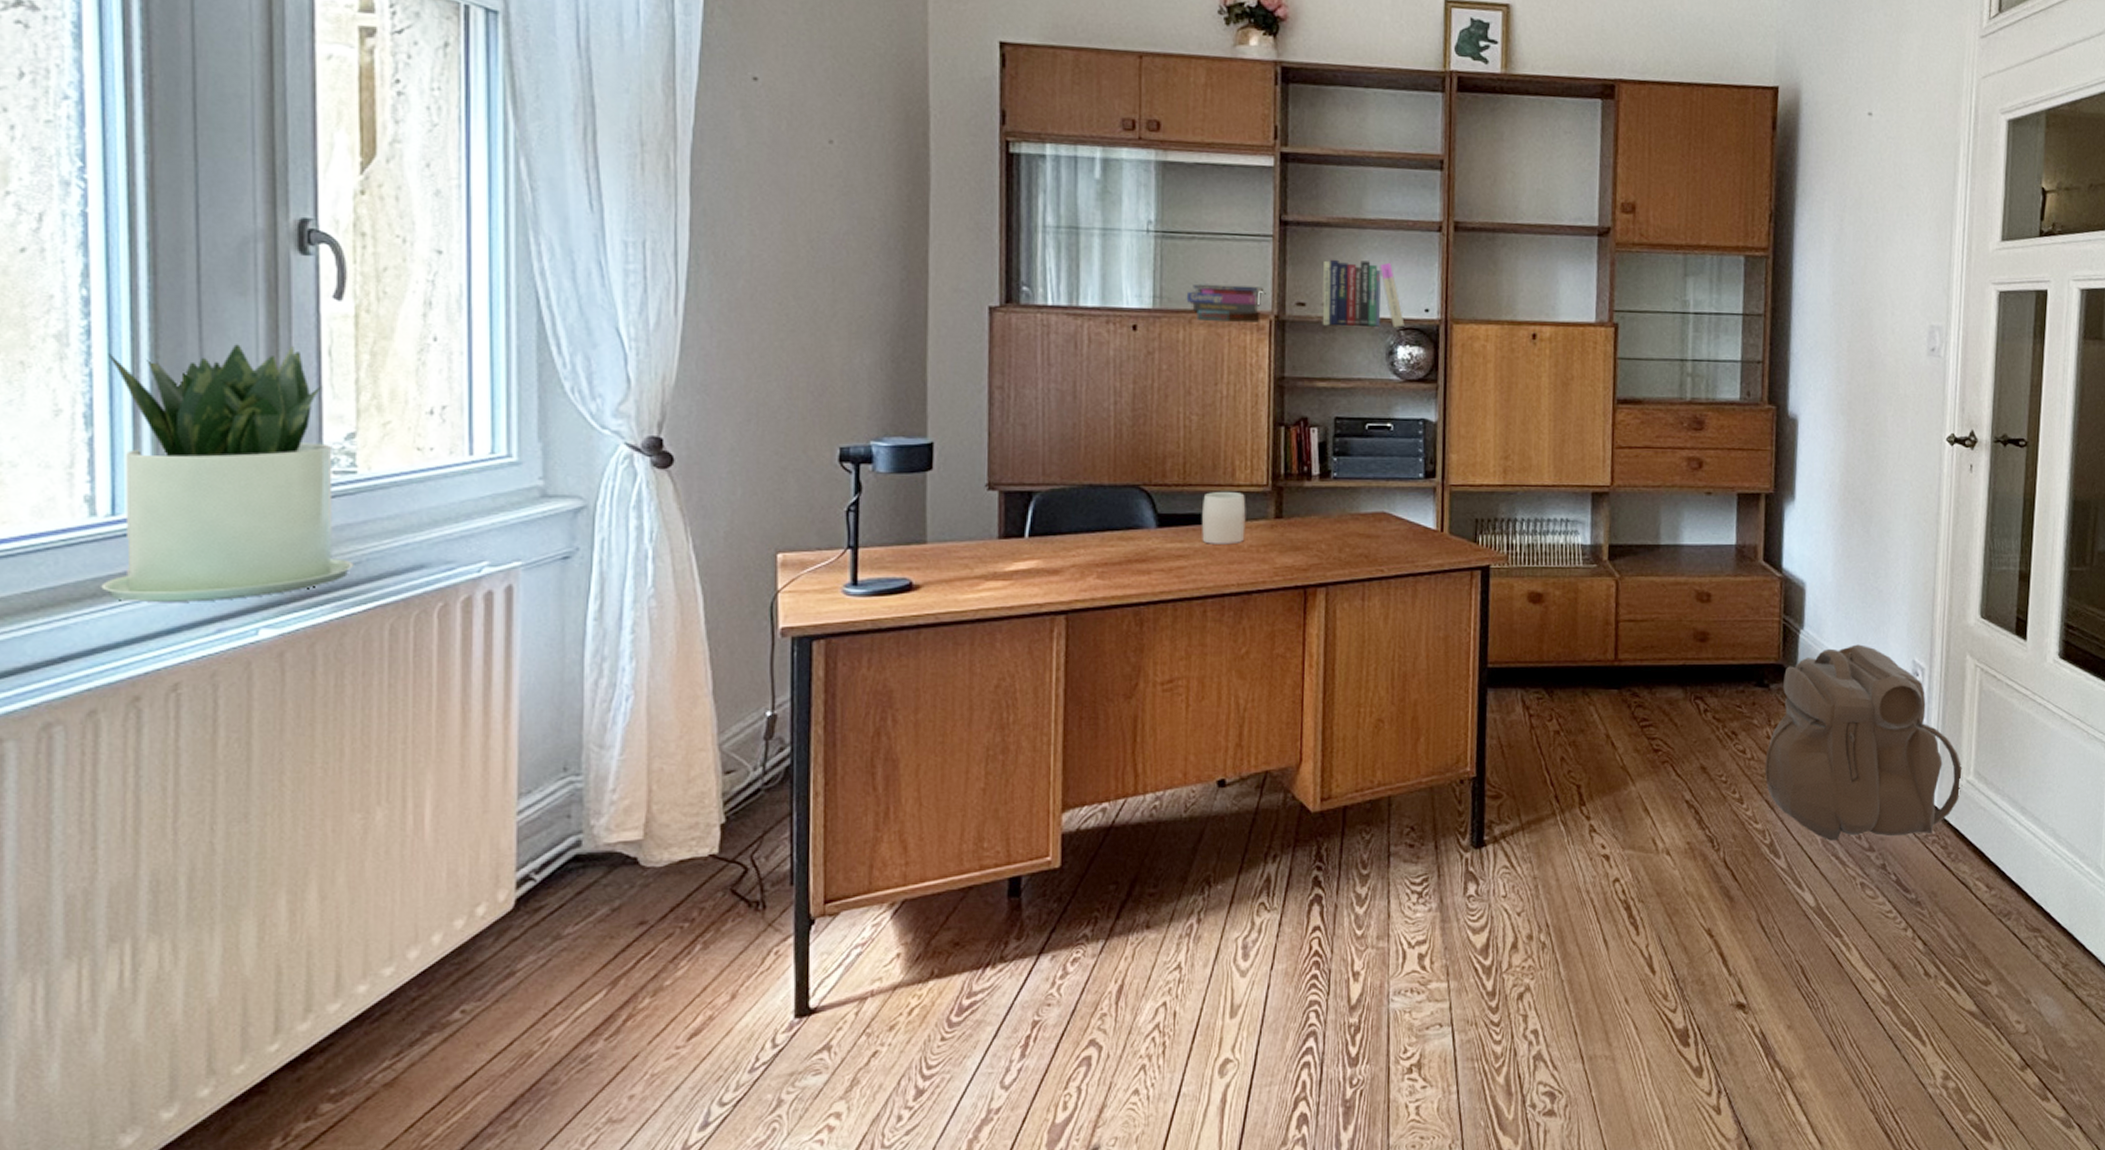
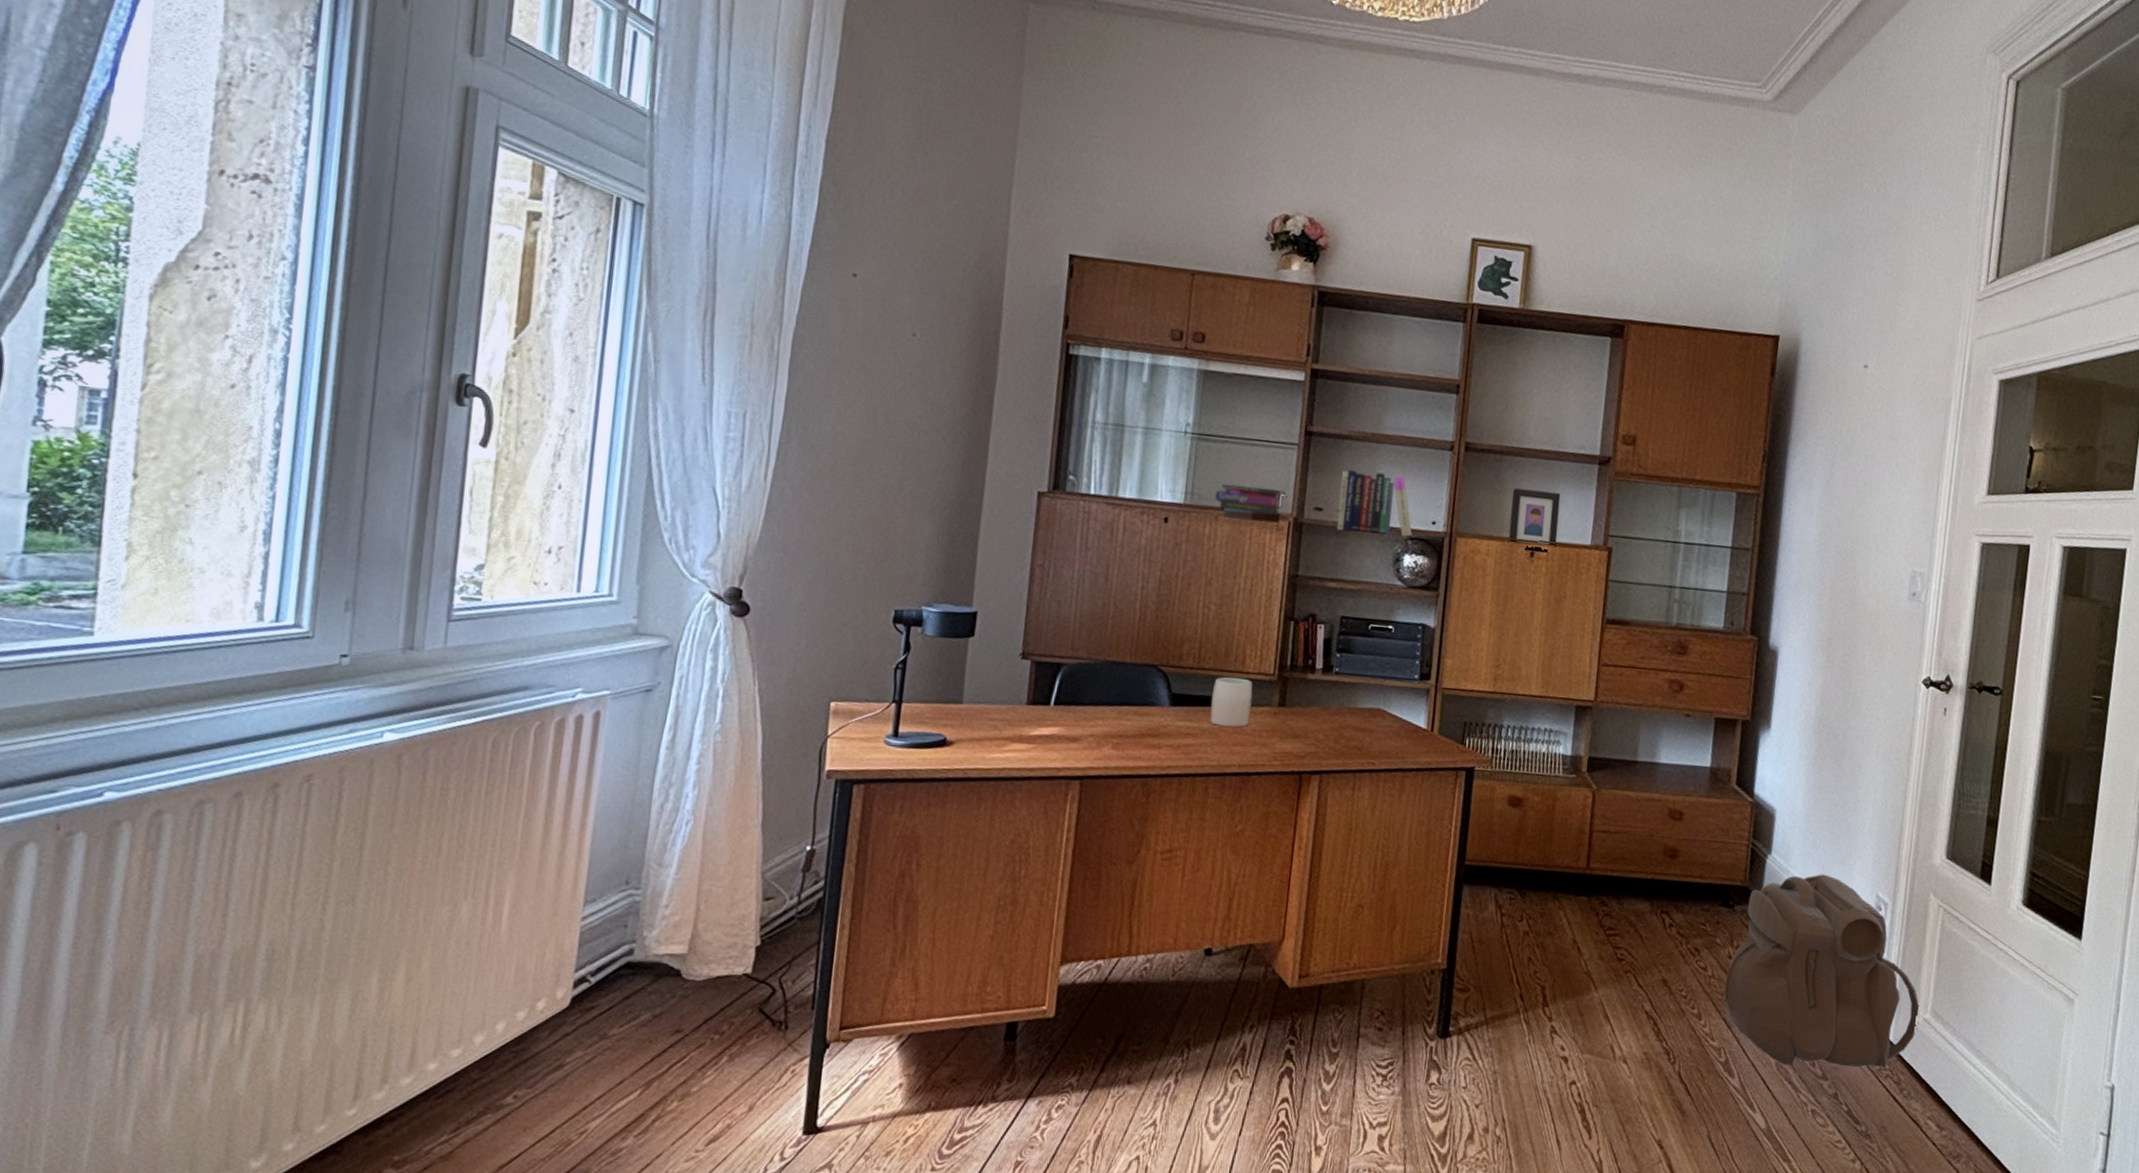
planter: present [101,344,354,602] -> none [259,480,469,704]
picture frame: none [1507,267,1560,335] -> present [1508,488,1561,554]

